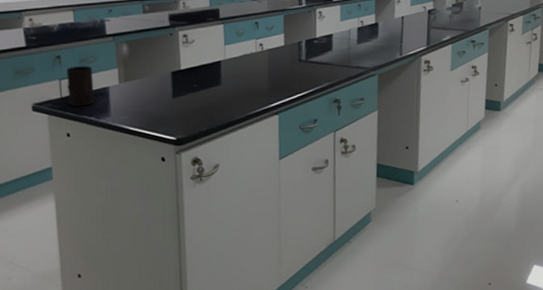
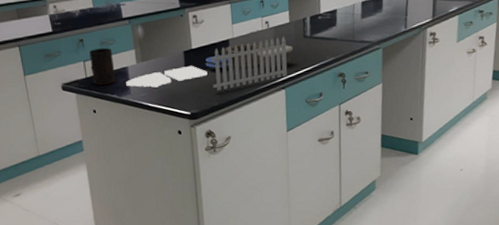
garden set: none [106,59,288,115] -> present [126,36,294,91]

